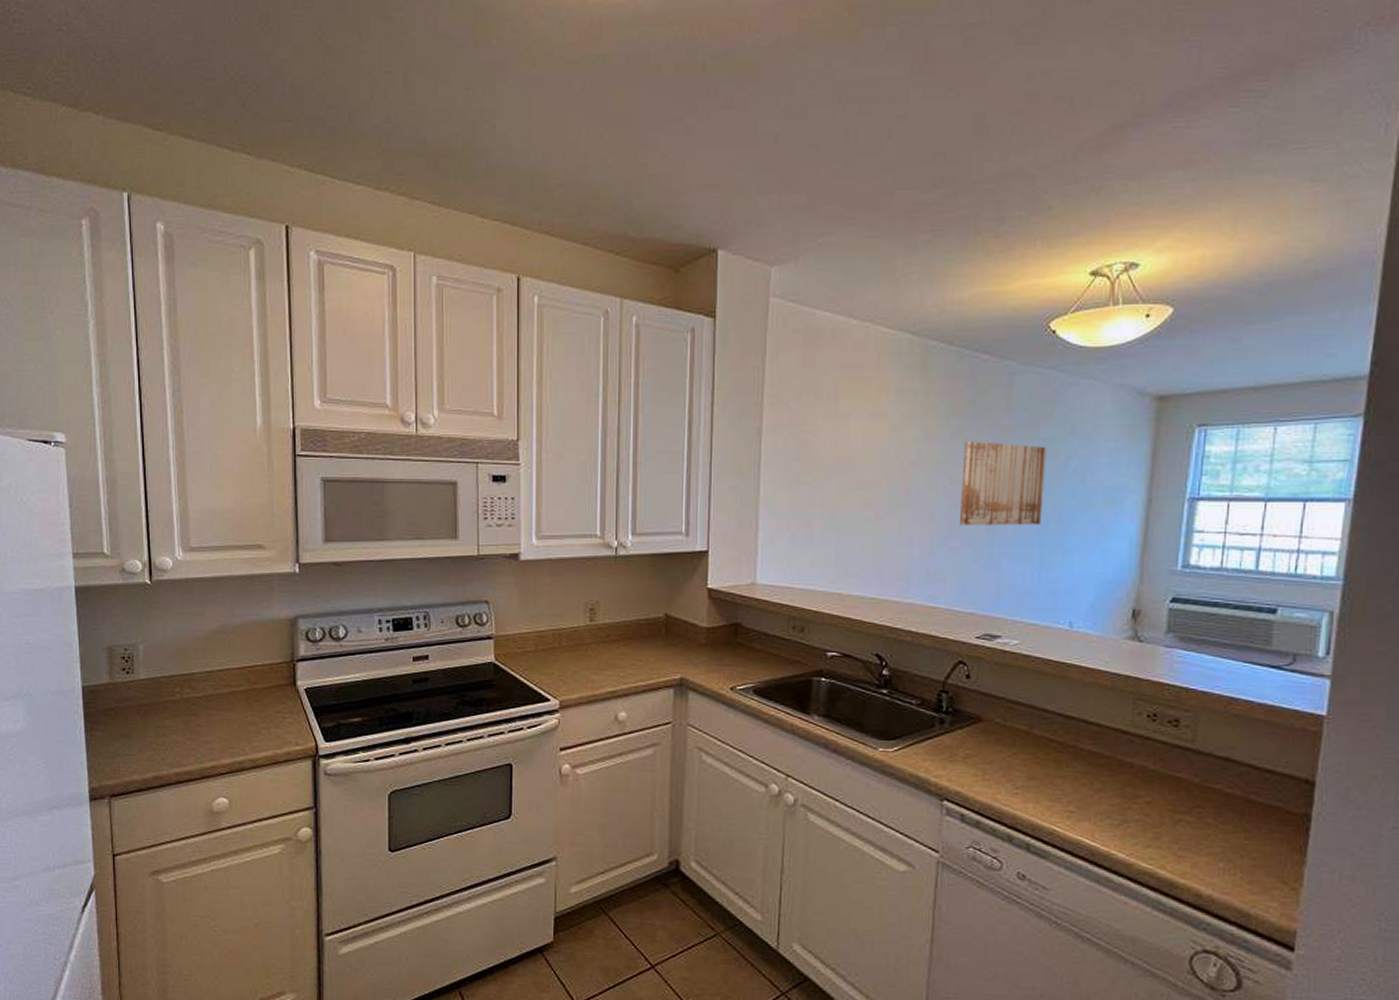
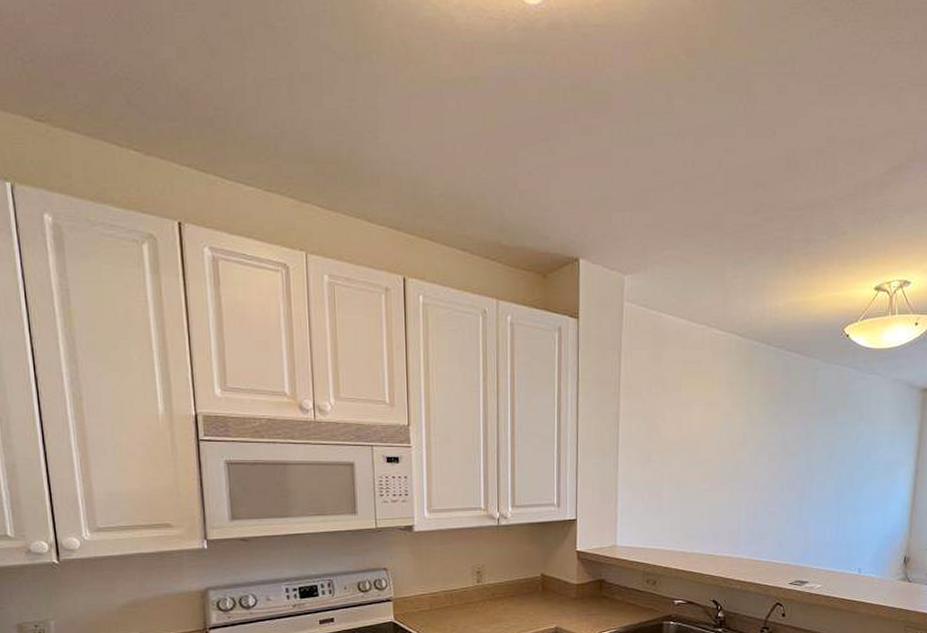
wall art: present [959,442,1047,526] -> none [776,425,843,494]

